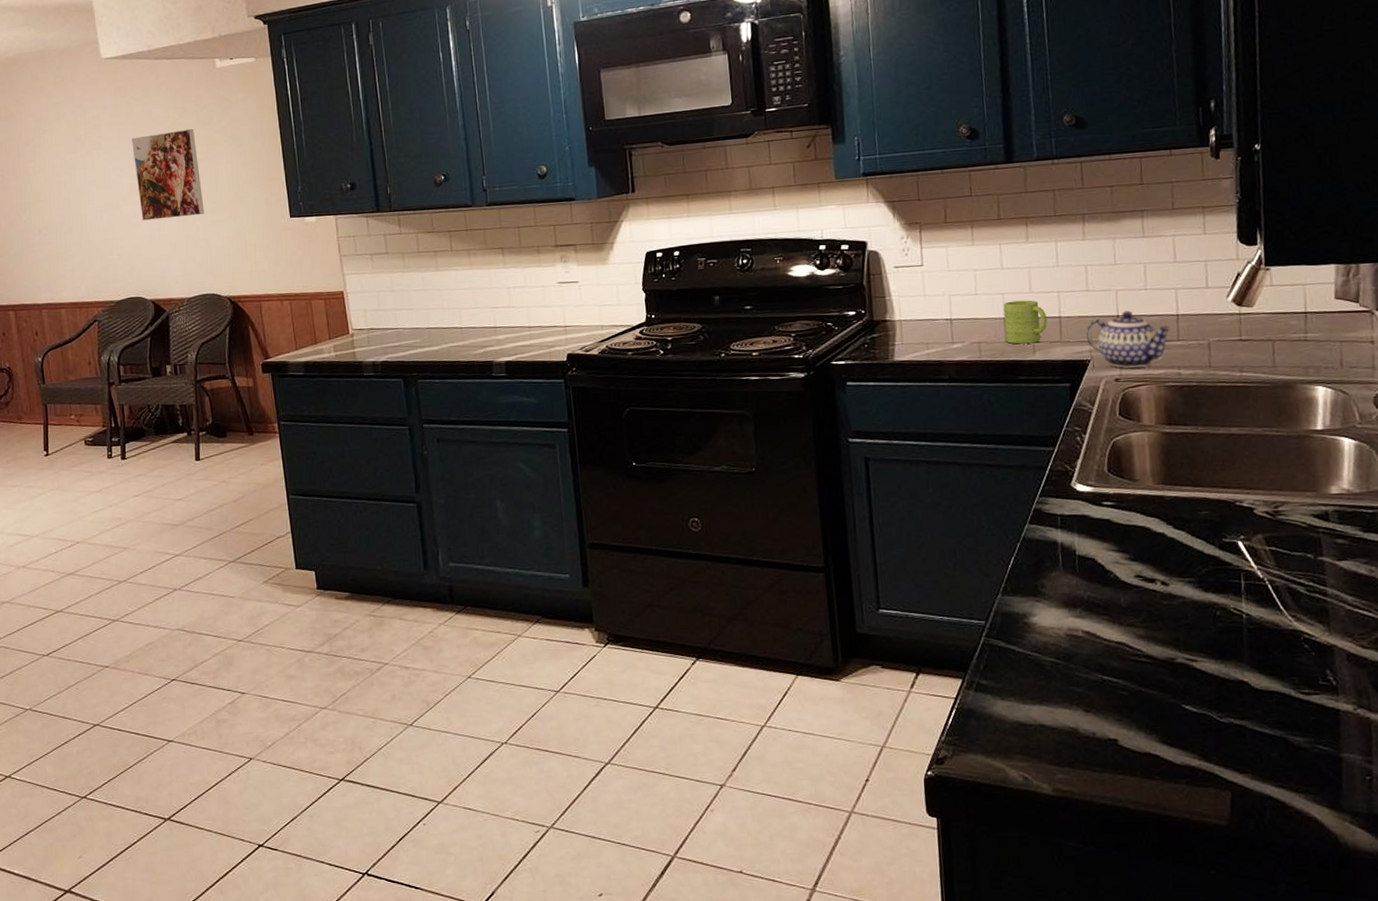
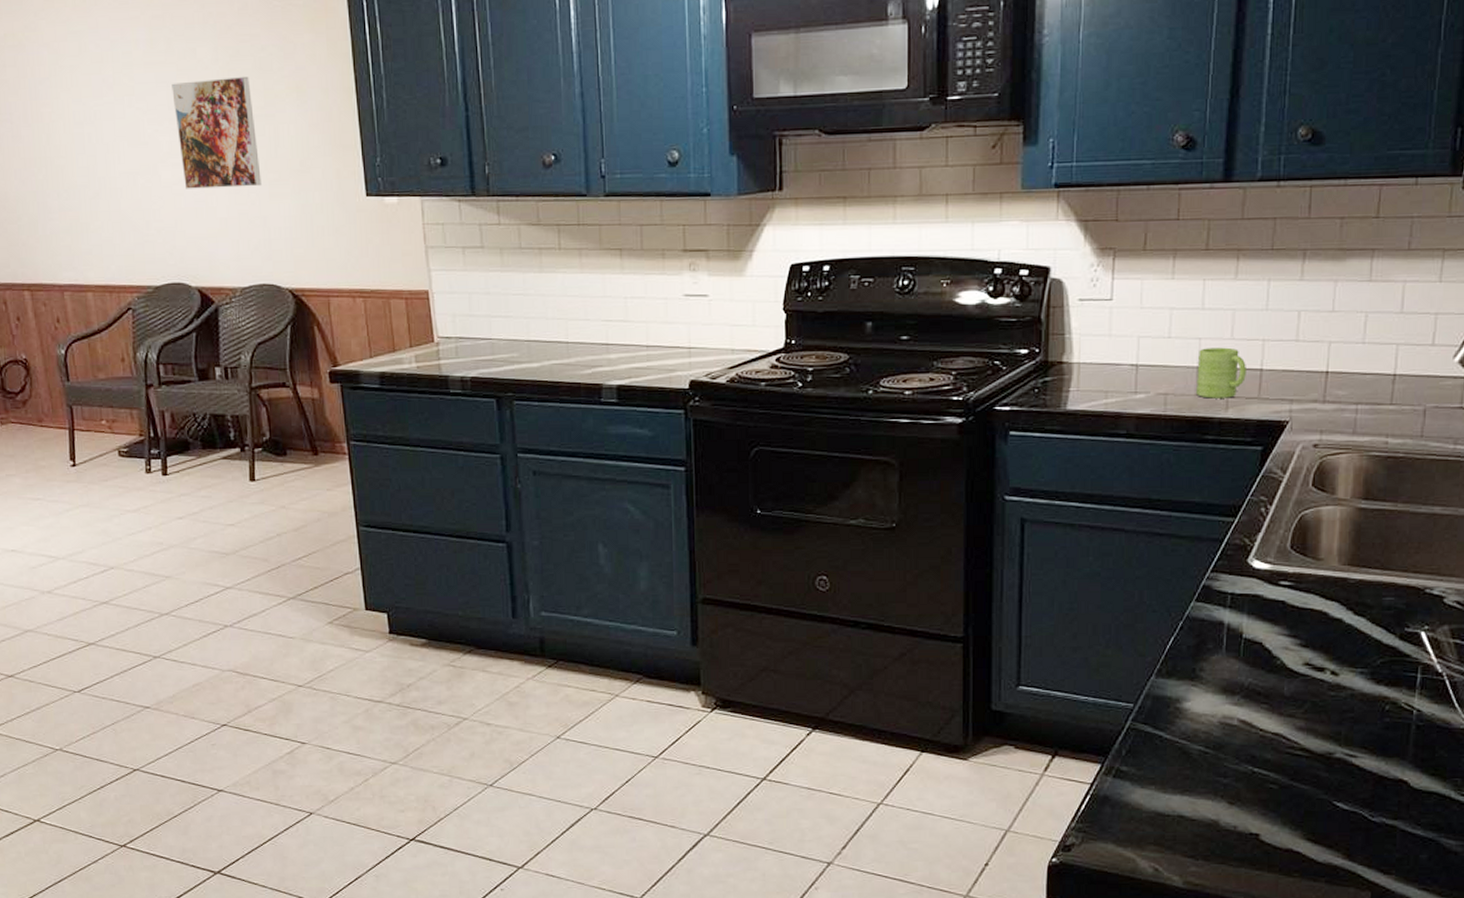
teapot: present [1086,310,1172,368] -> none [1289,366,1386,433]

